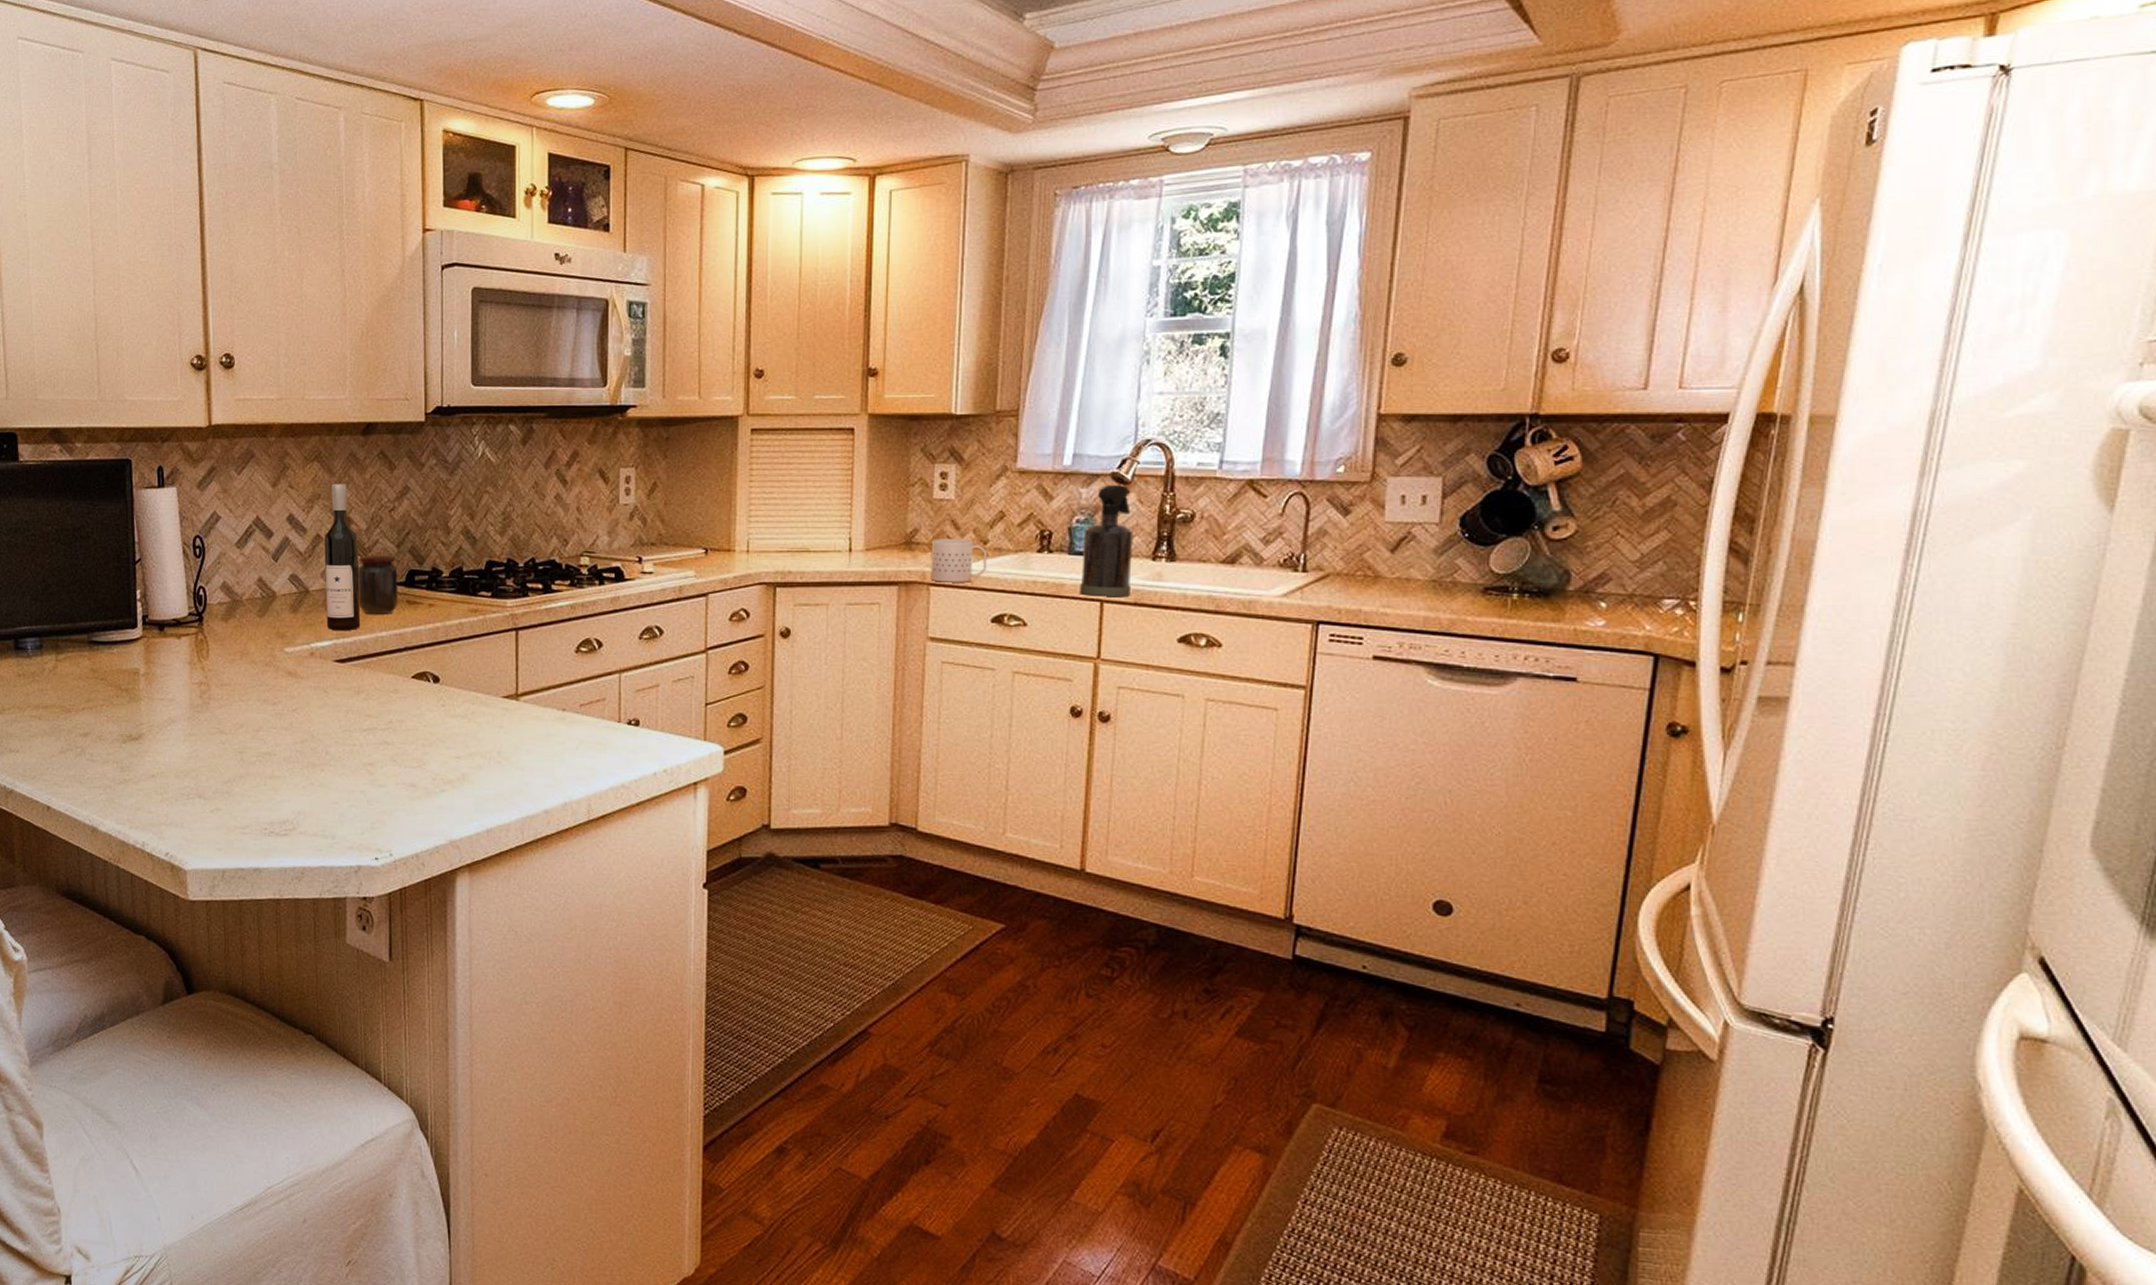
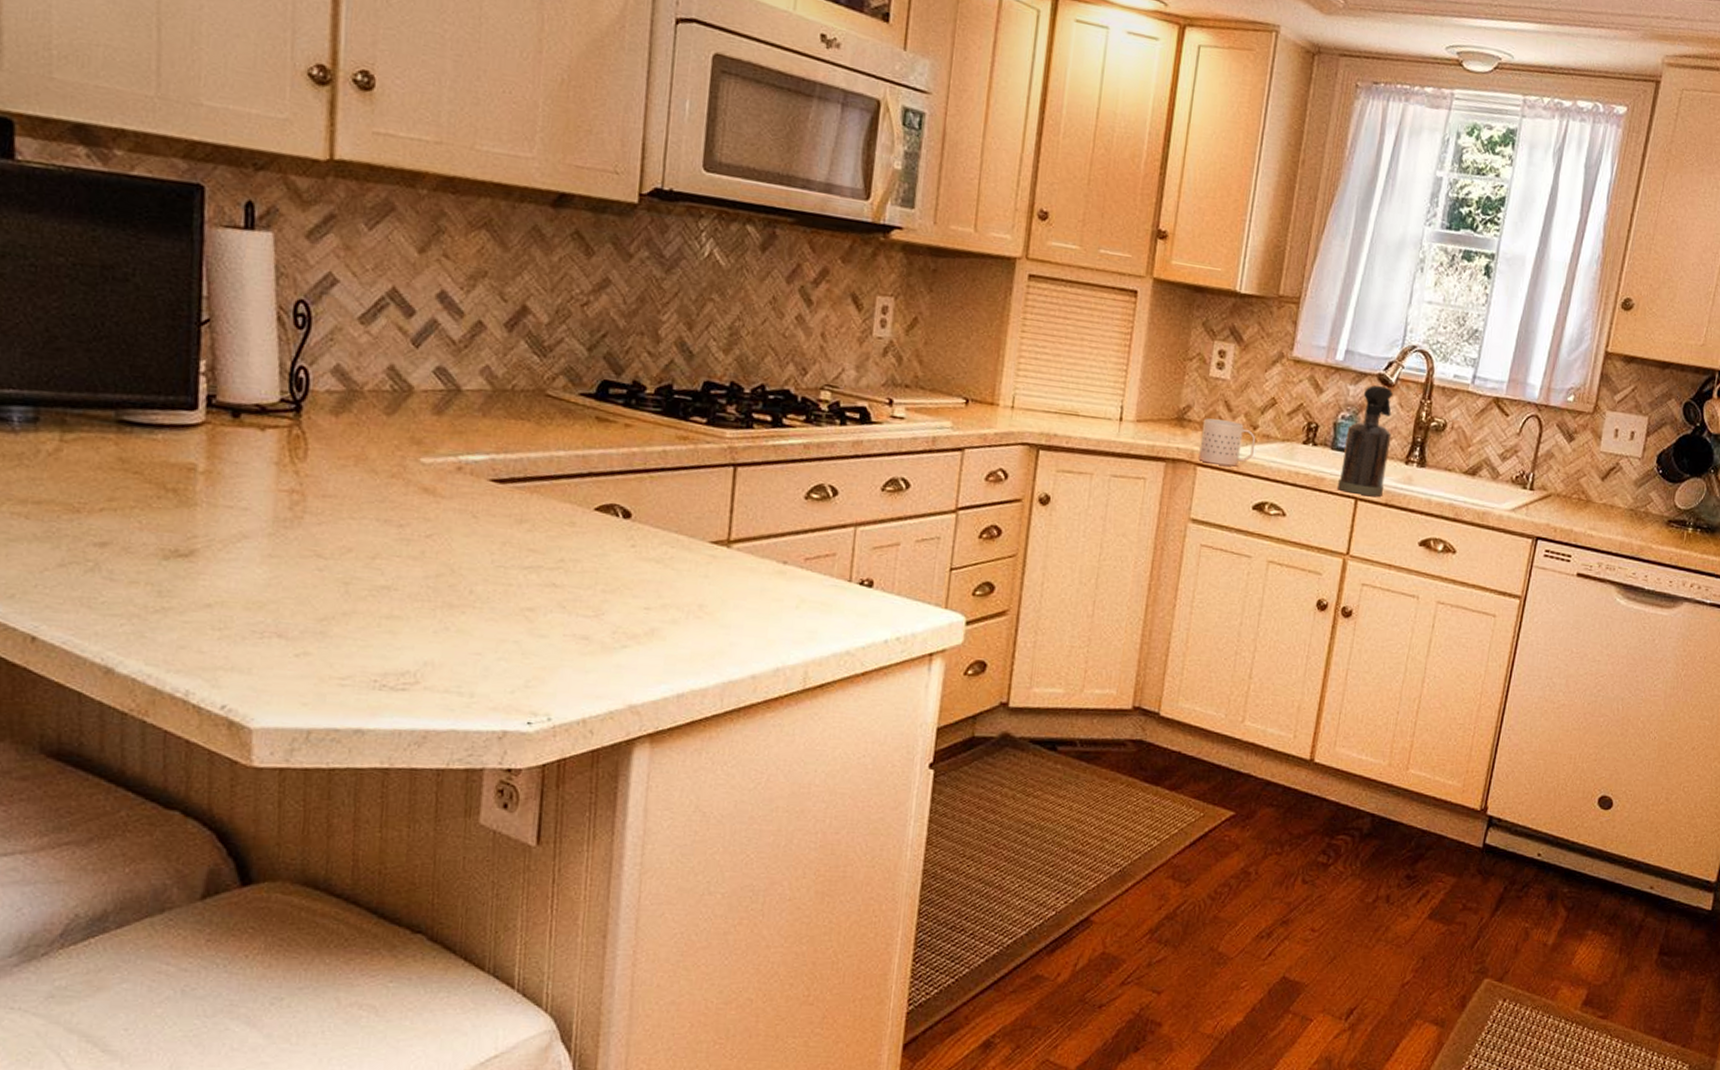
bottle: present [323,483,361,631] -> none [483,260,536,445]
jar: present [357,554,399,614] -> none [530,355,587,430]

